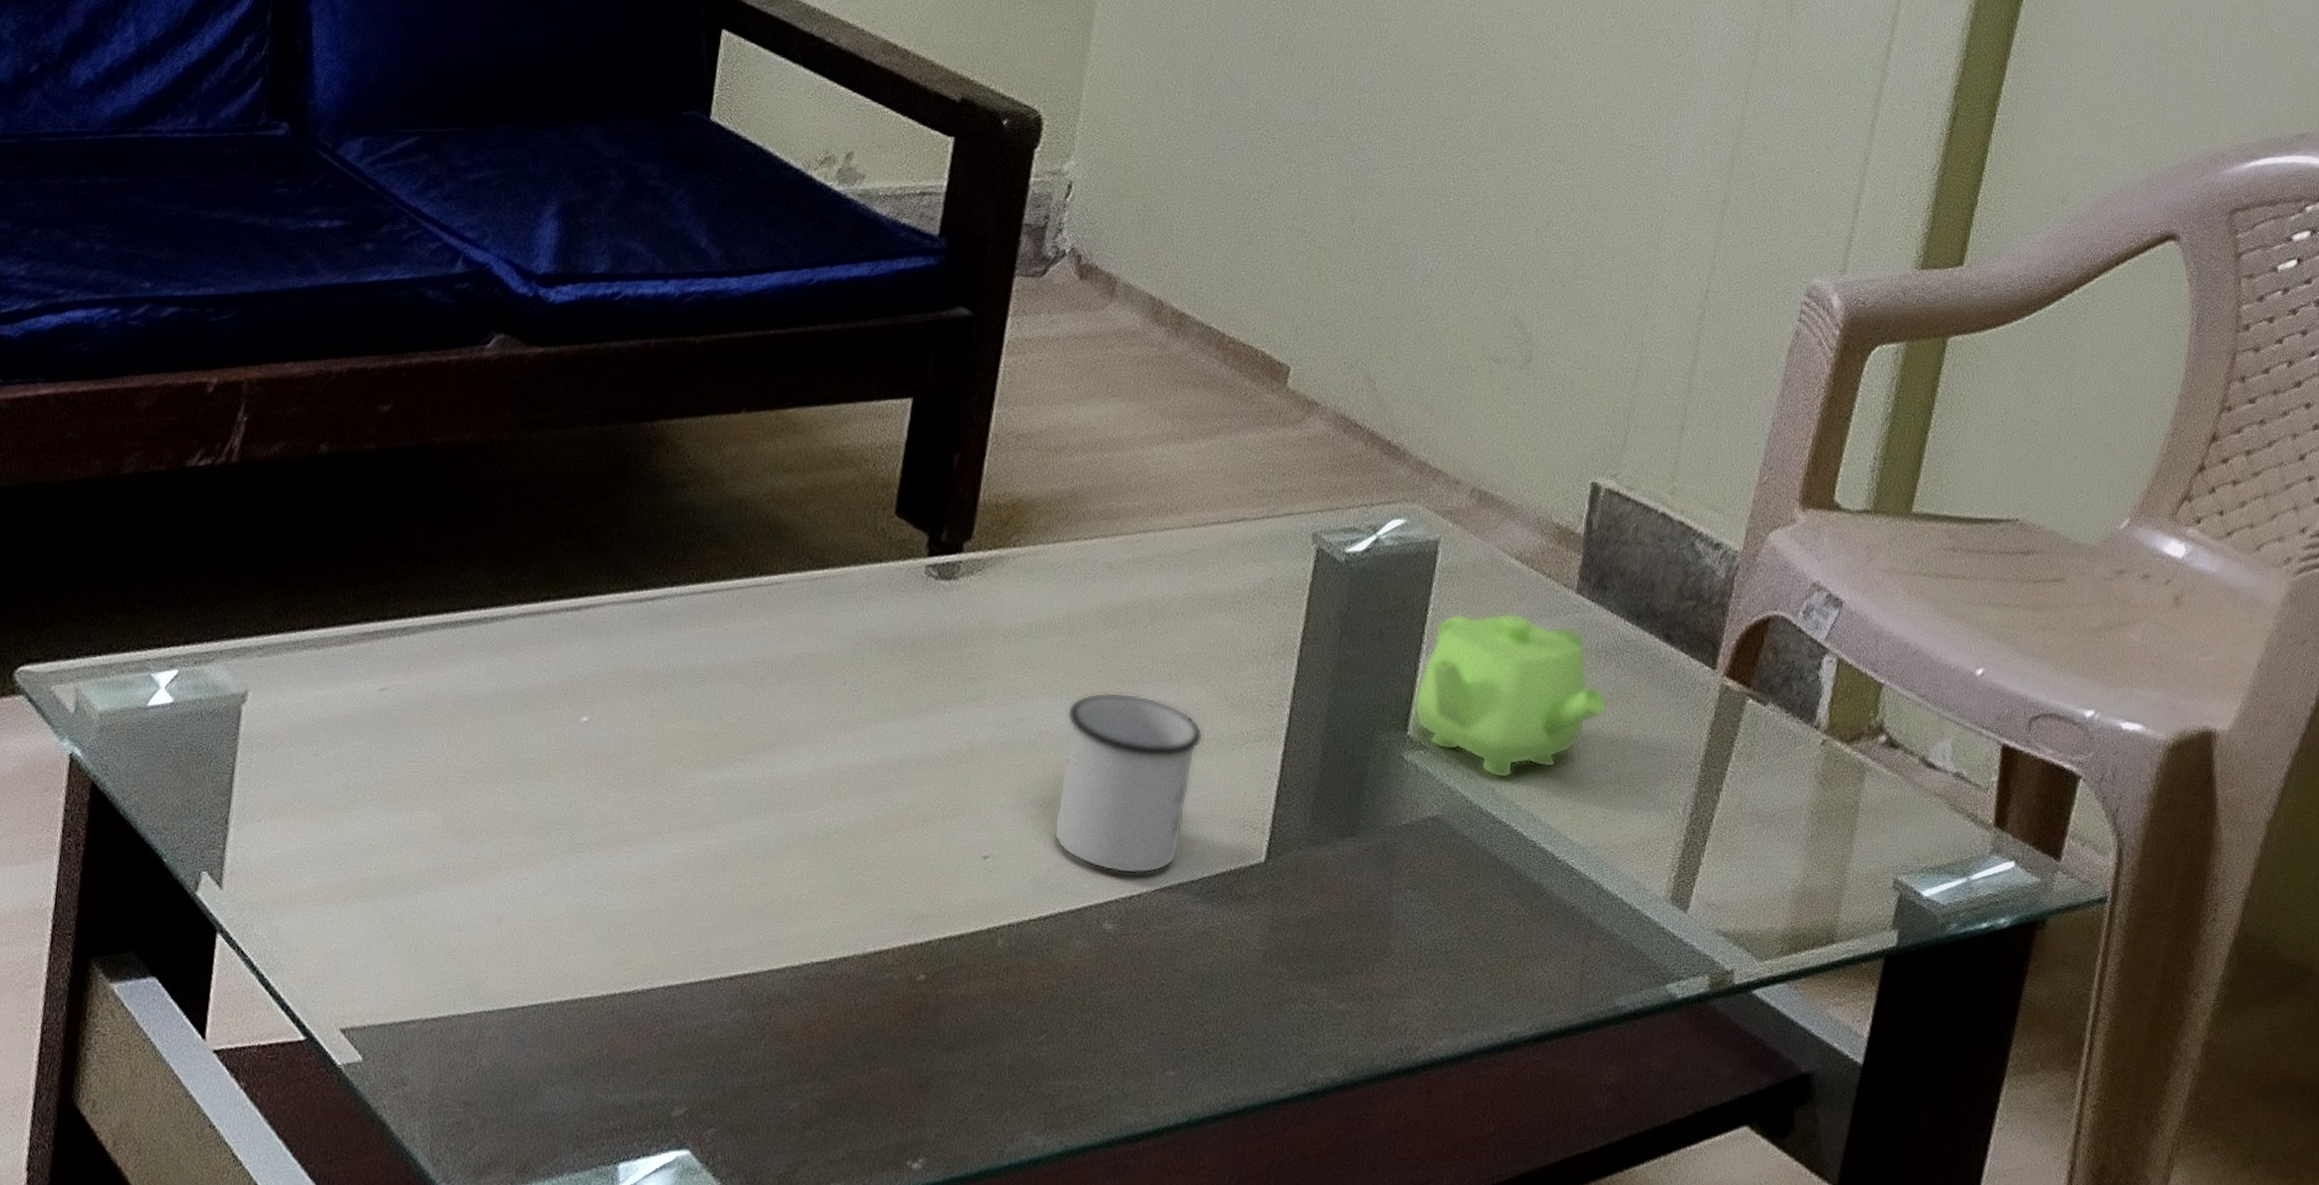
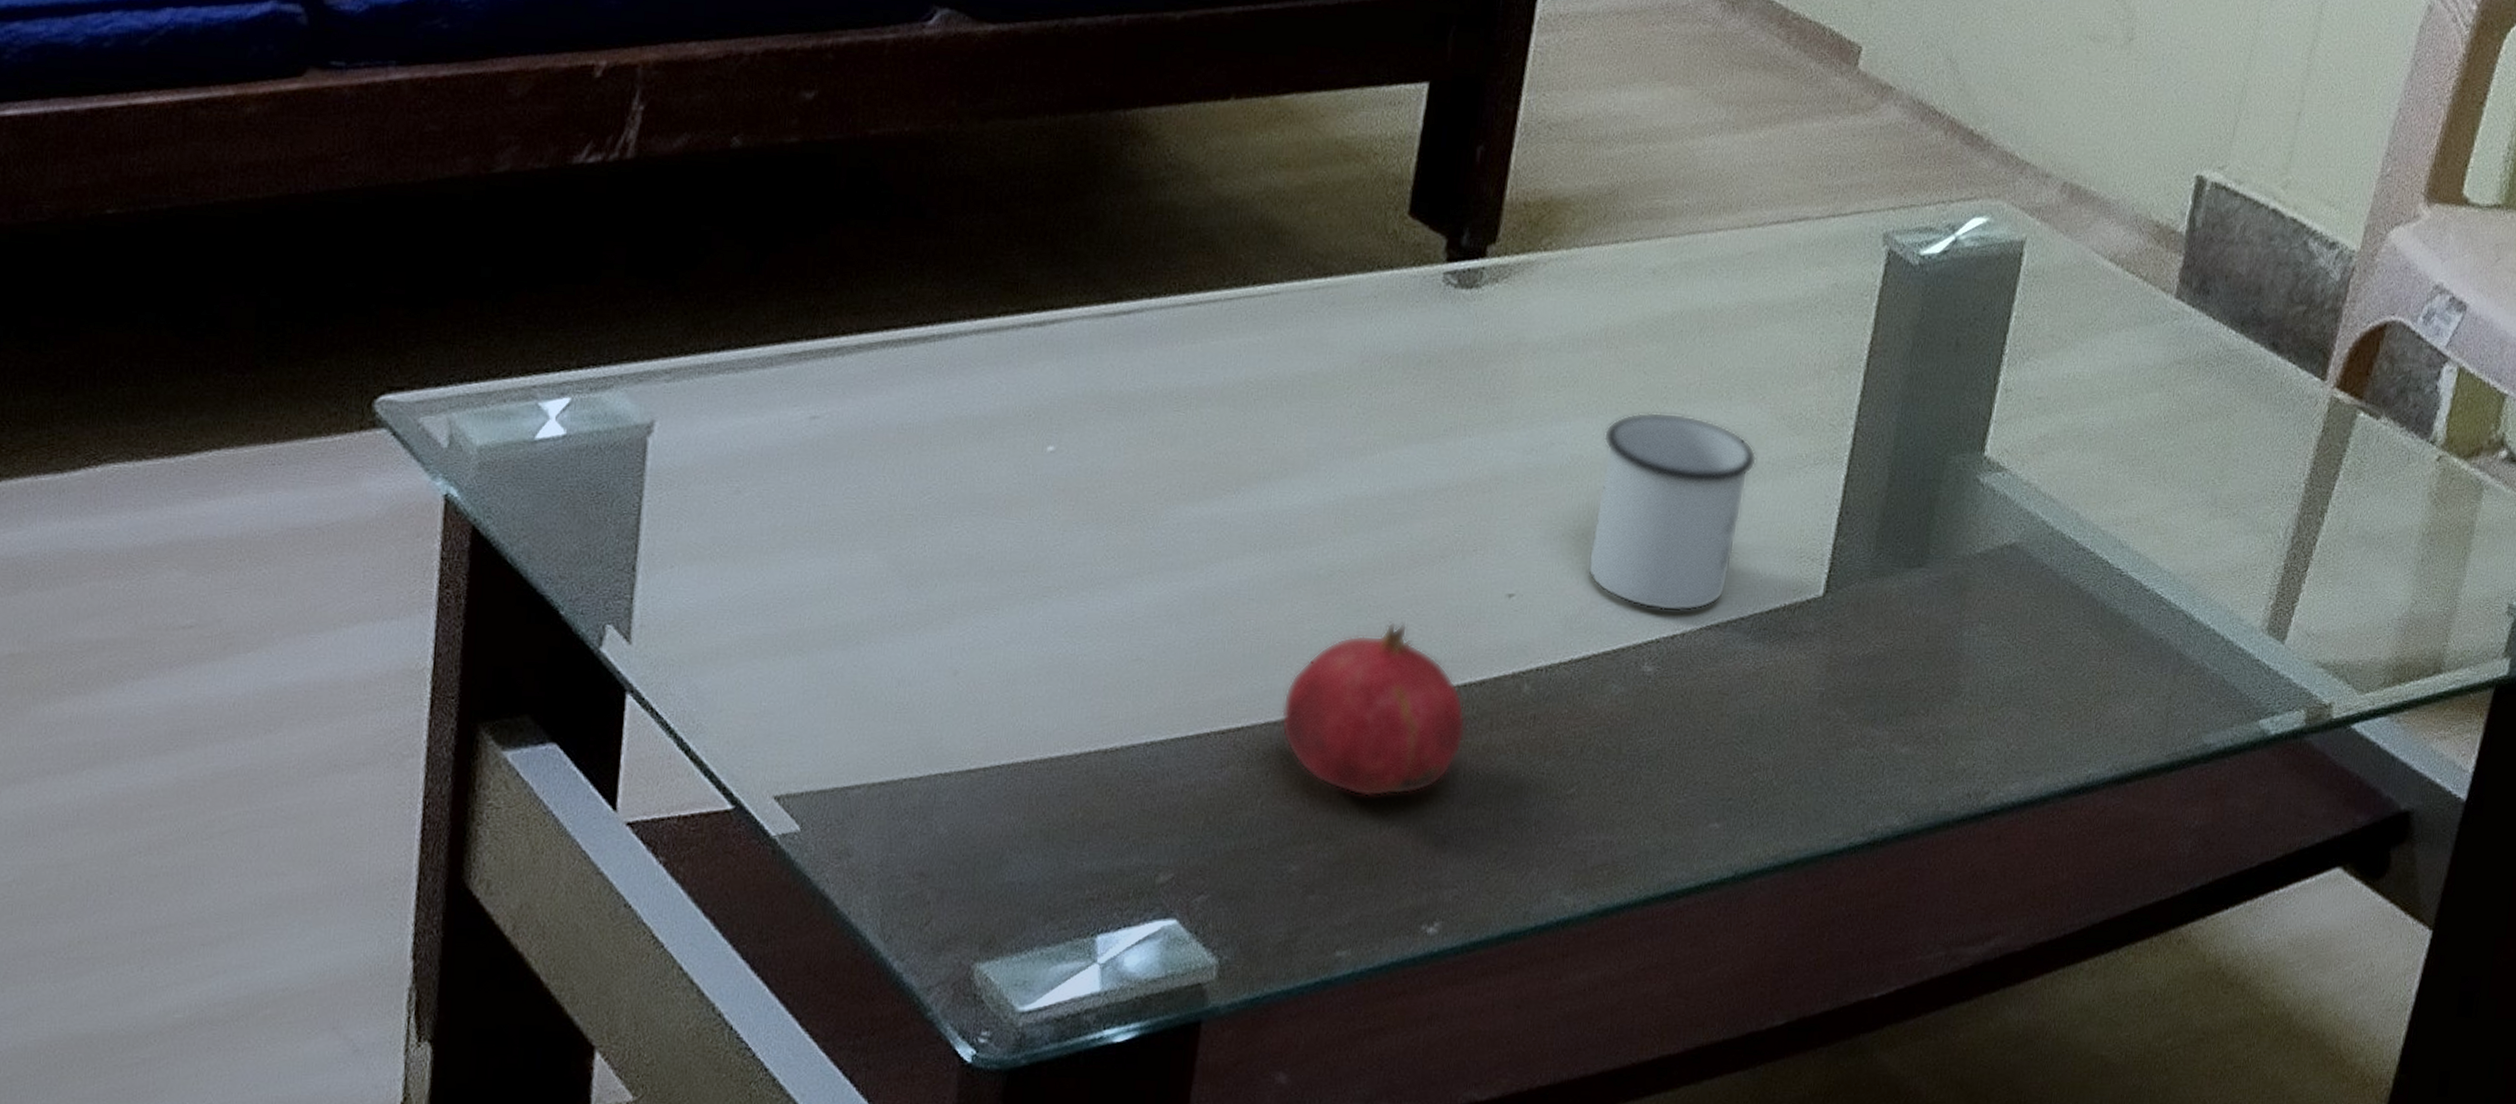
fruit: none [782,879,946,1040] -> present [1281,622,1466,797]
teapot: present [1414,612,1608,779] -> none [1992,320,2206,502]

